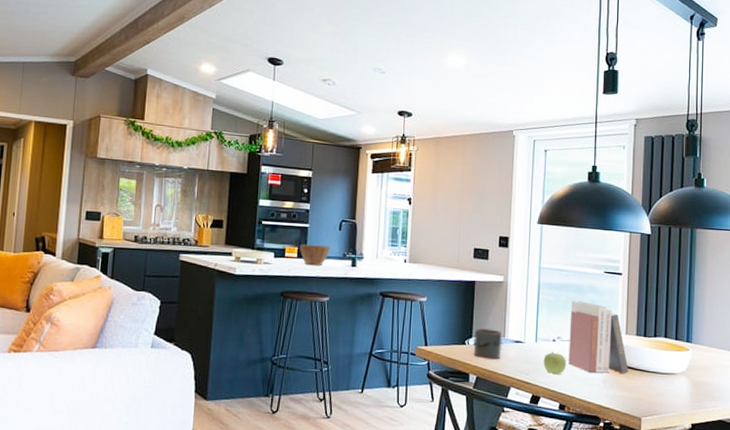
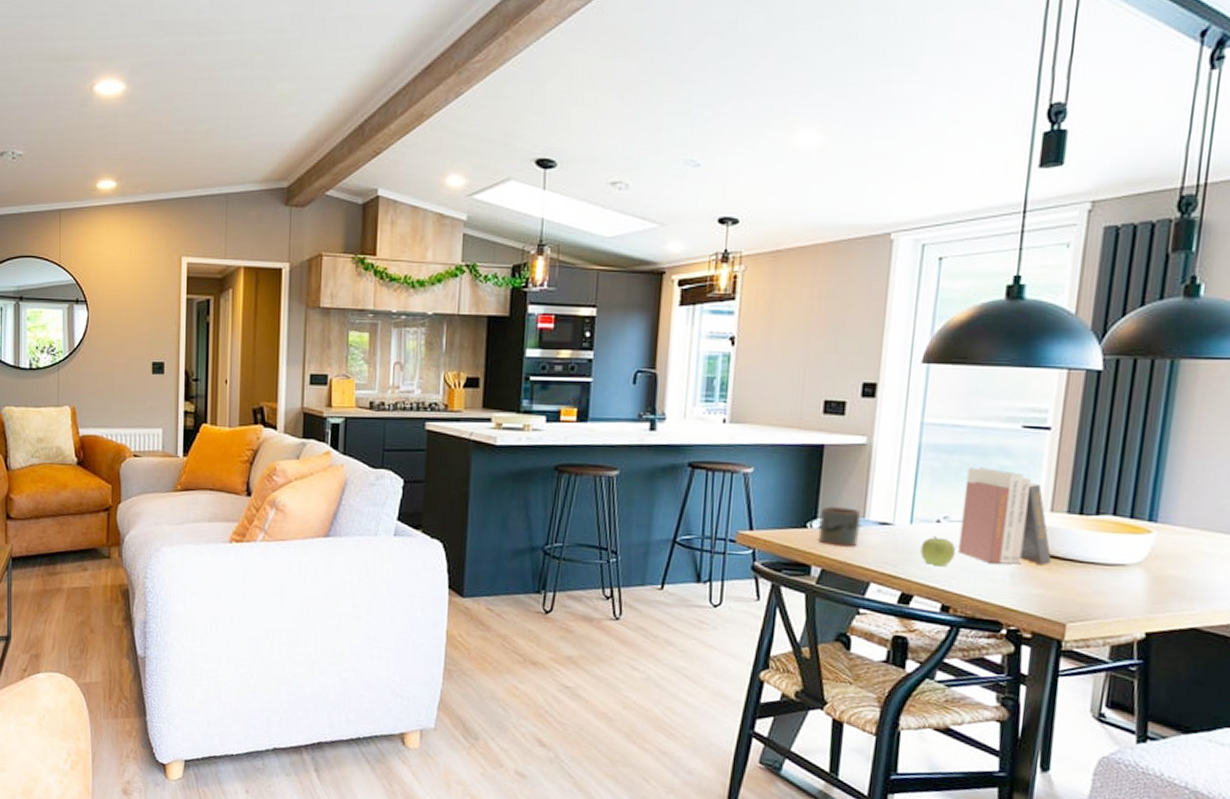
bowl: present [299,244,330,266] -> none [579,403,621,432]

